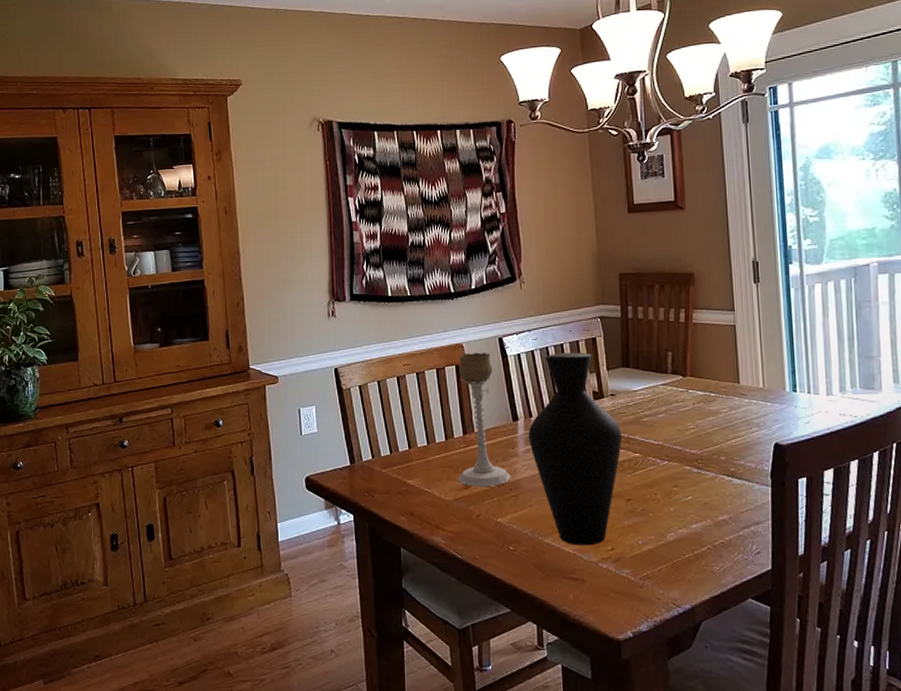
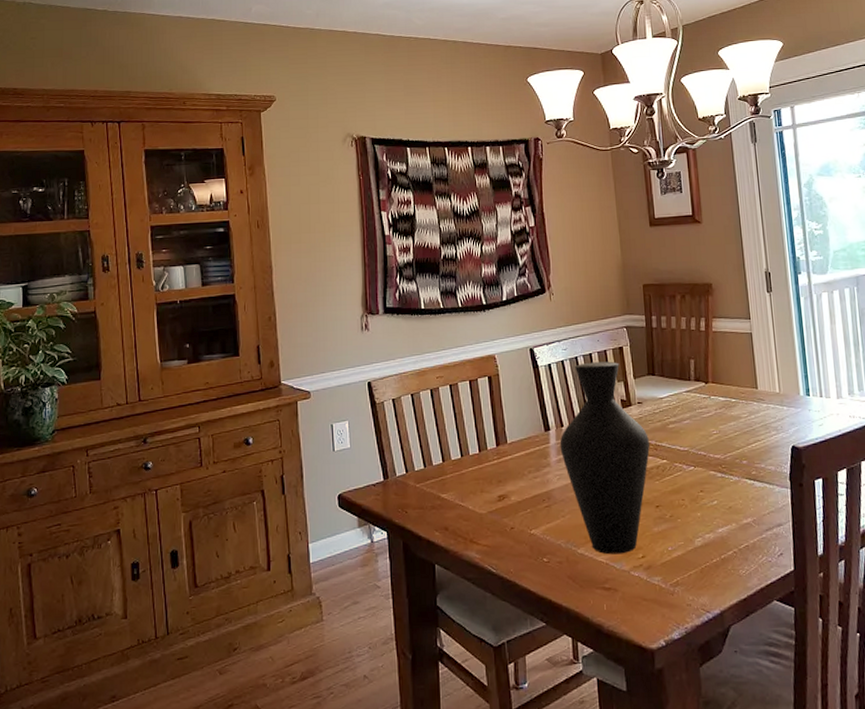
candle holder: present [458,352,511,487] -> none [491,363,544,499]

